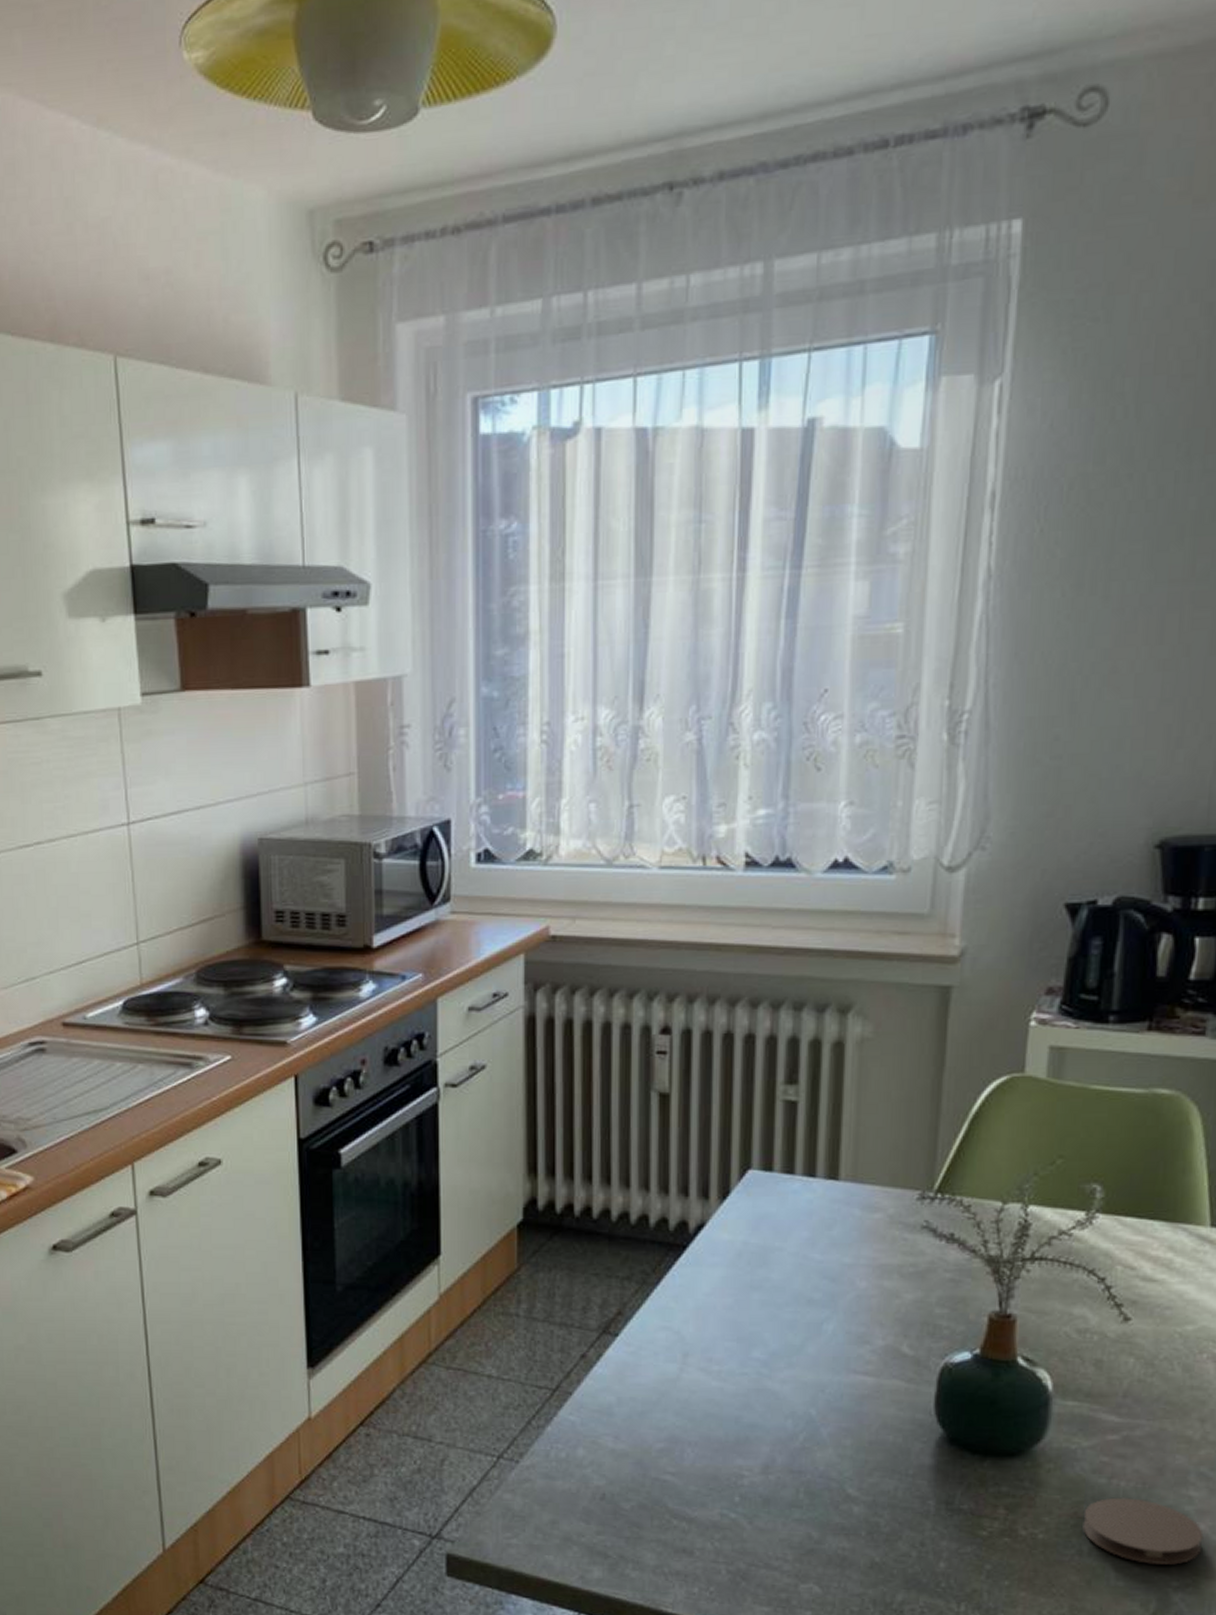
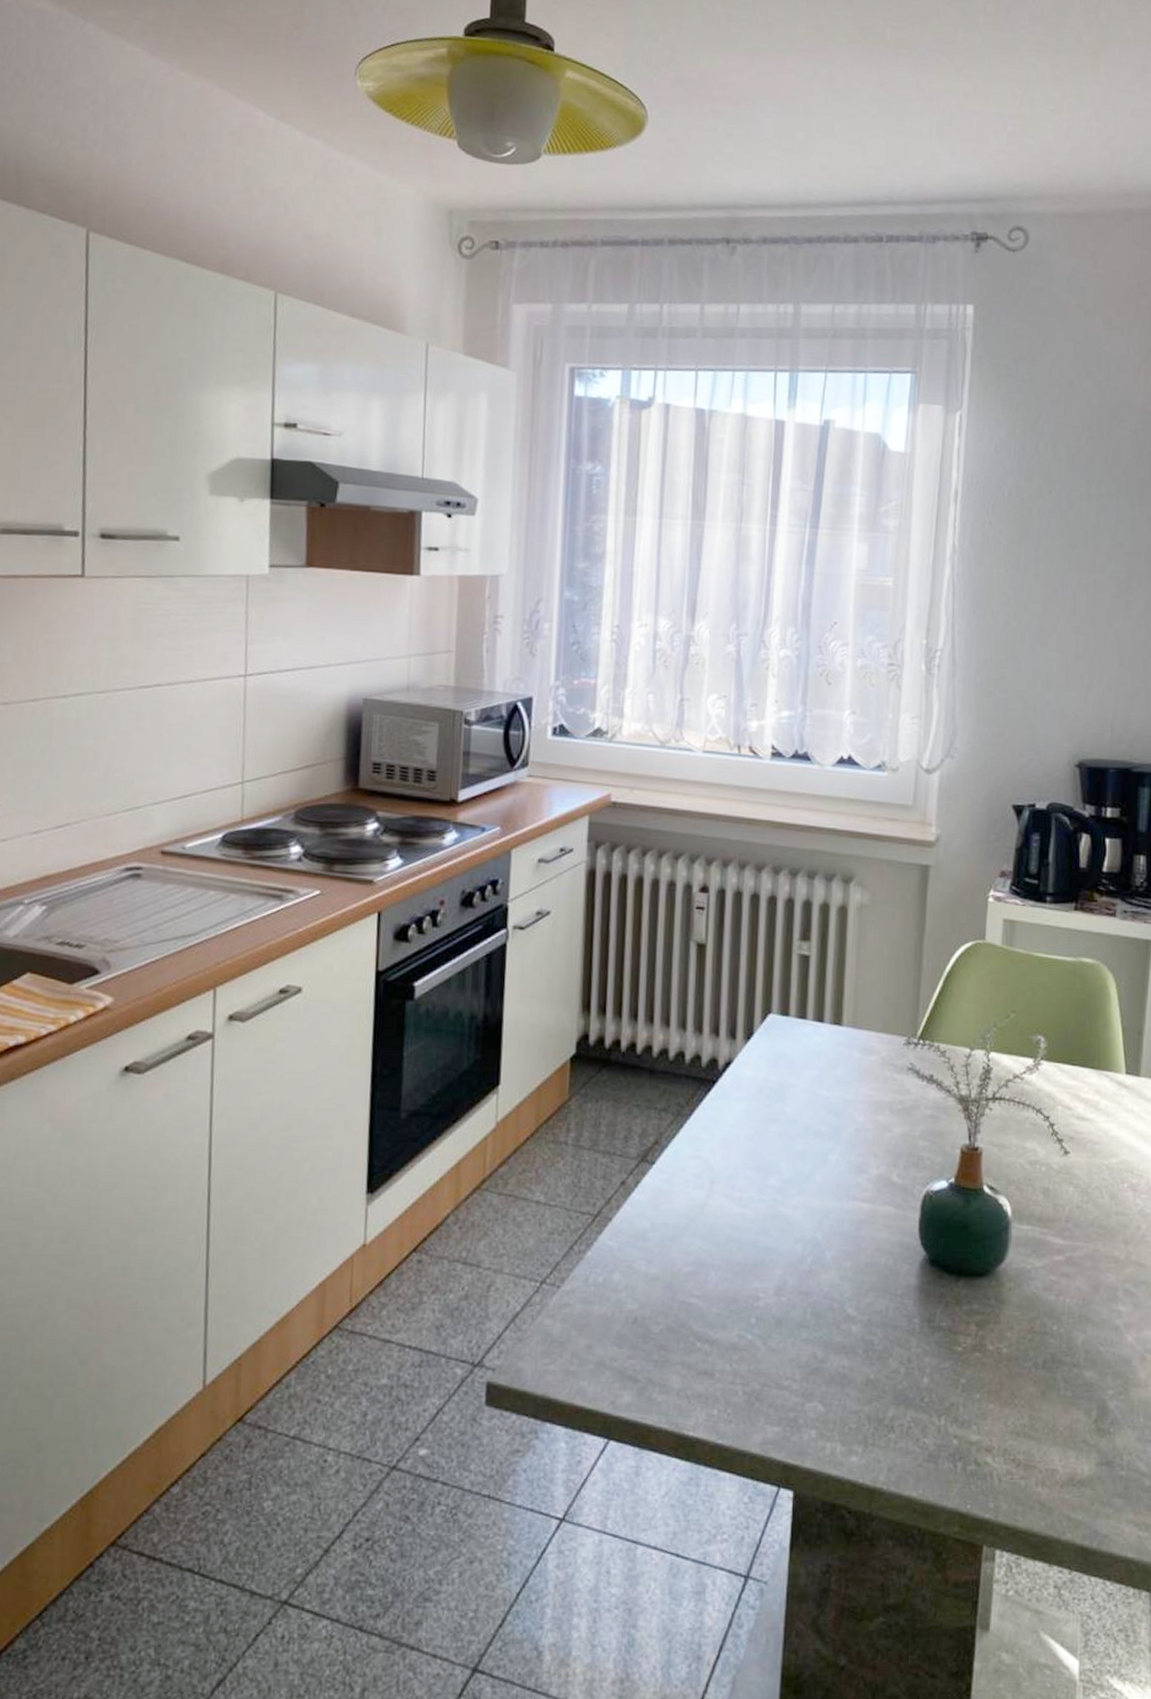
coaster: present [1082,1497,1204,1565] -> none [1037,1313,1131,1374]

